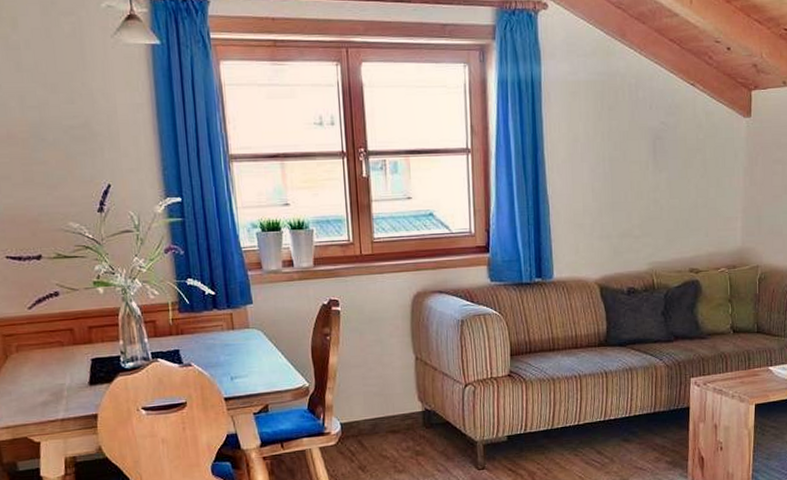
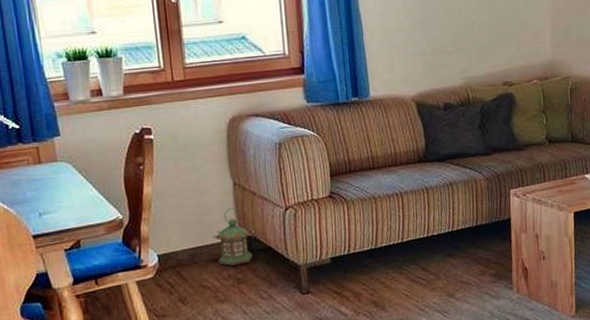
lantern: none [393,381,431,438] -> present [212,207,252,266]

